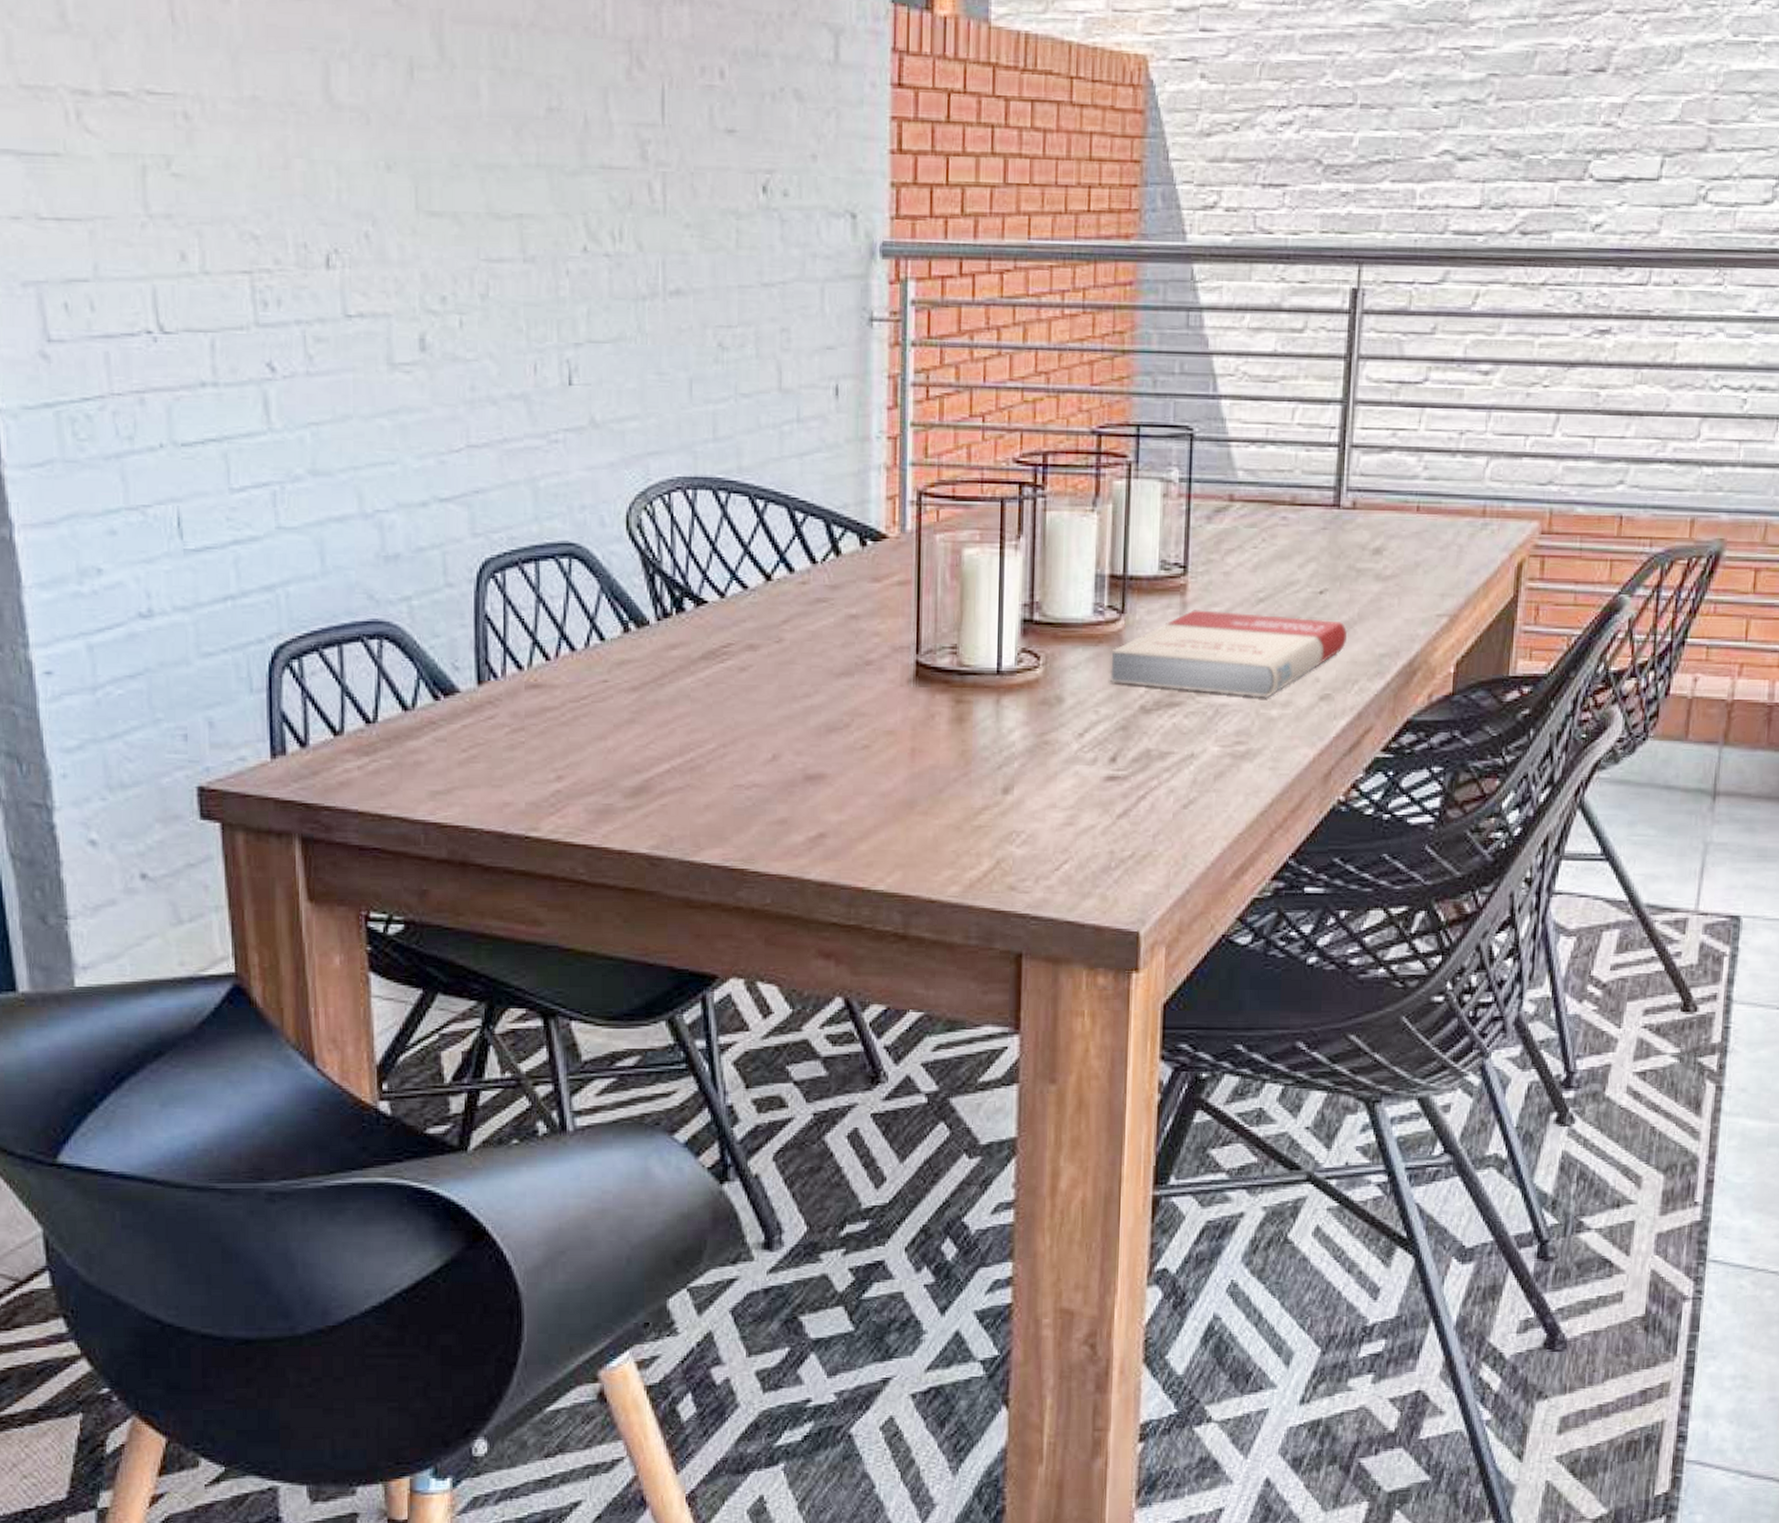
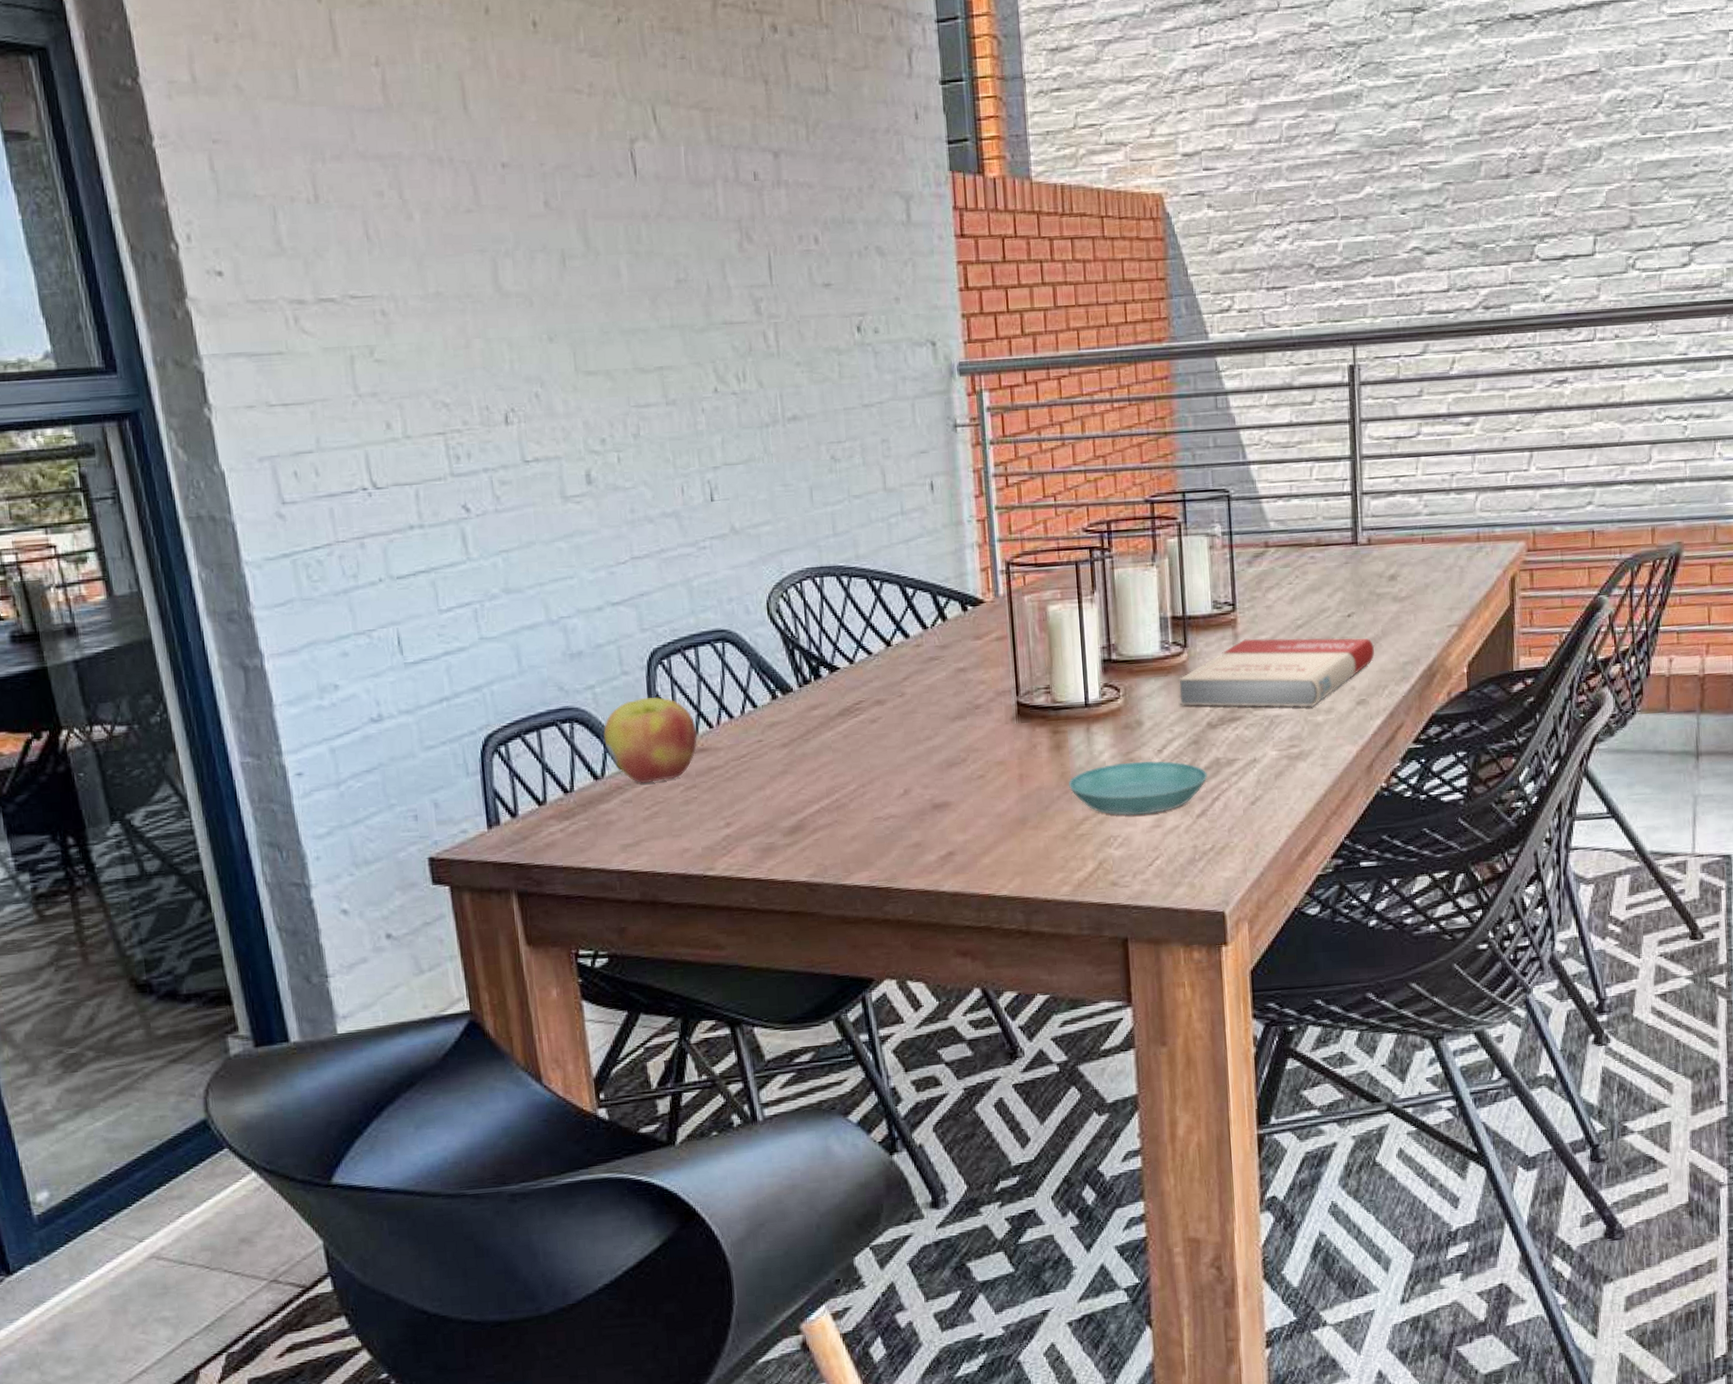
apple: none [418,616,531,719] -> present [603,696,698,783]
saucer: none [968,745,1134,810] -> present [1068,761,1207,816]

